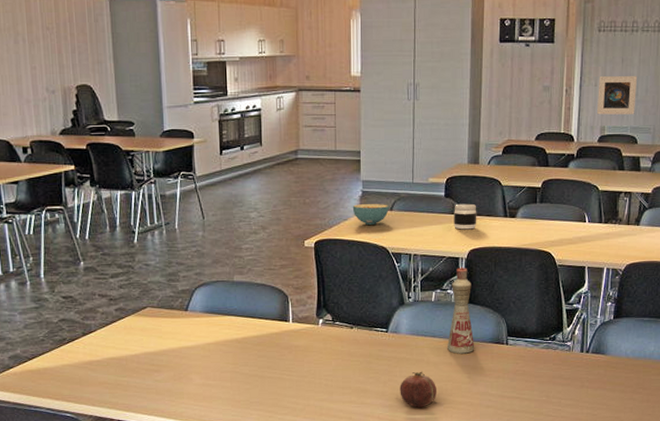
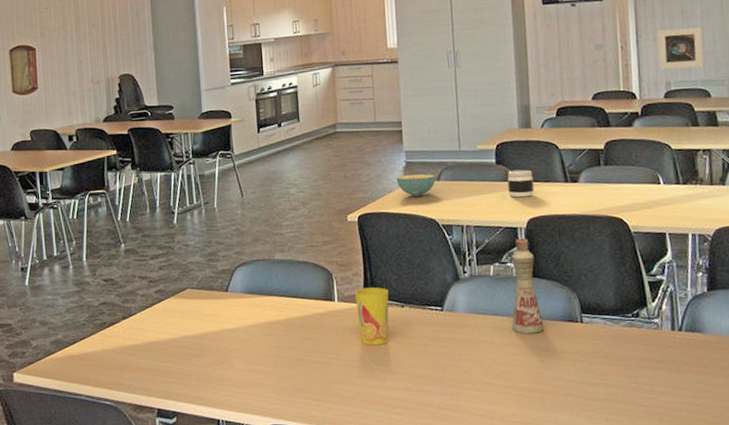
cup: none [309,310,339,362] -> present [355,287,389,345]
fruit: present [400,371,438,408] -> none [461,354,505,396]

